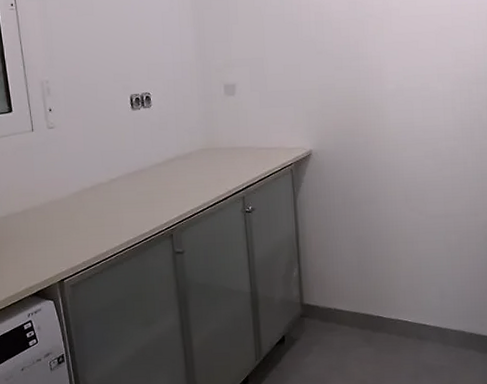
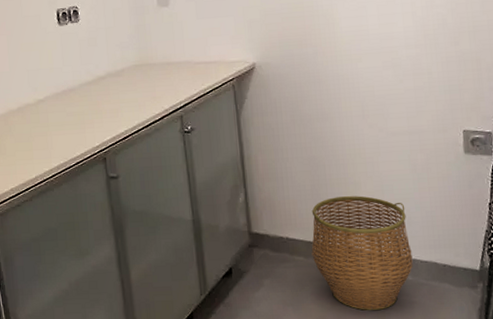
basket: none [356,271,444,374] -> present [311,195,413,310]

